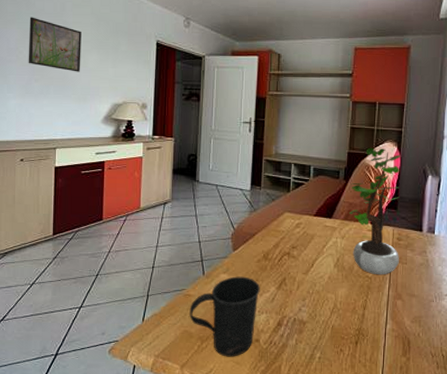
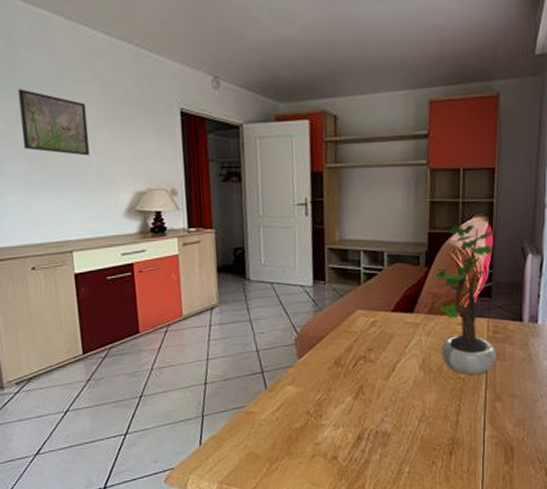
mug: present [189,276,260,357] -> none [253,387,334,478]

